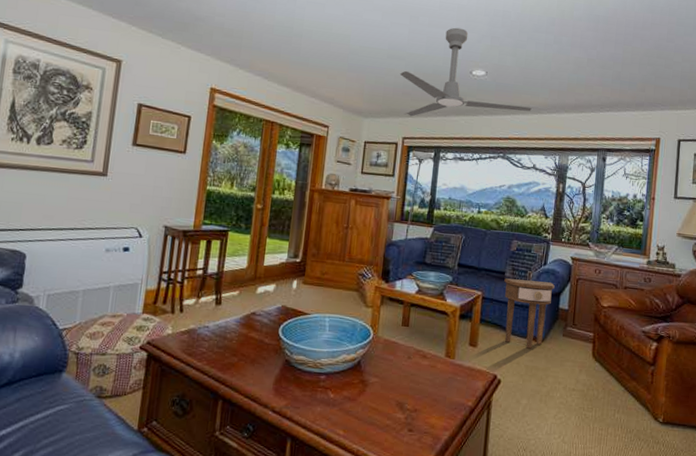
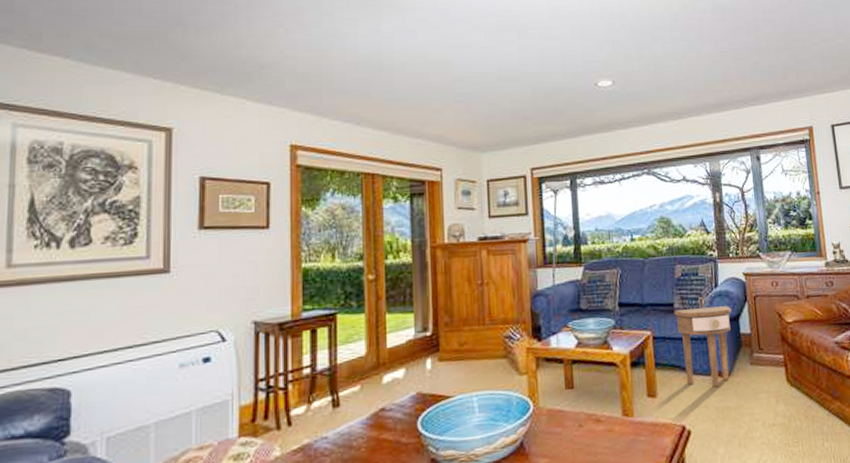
ceiling fan: present [399,27,533,117] -> none [515,37,671,143]

